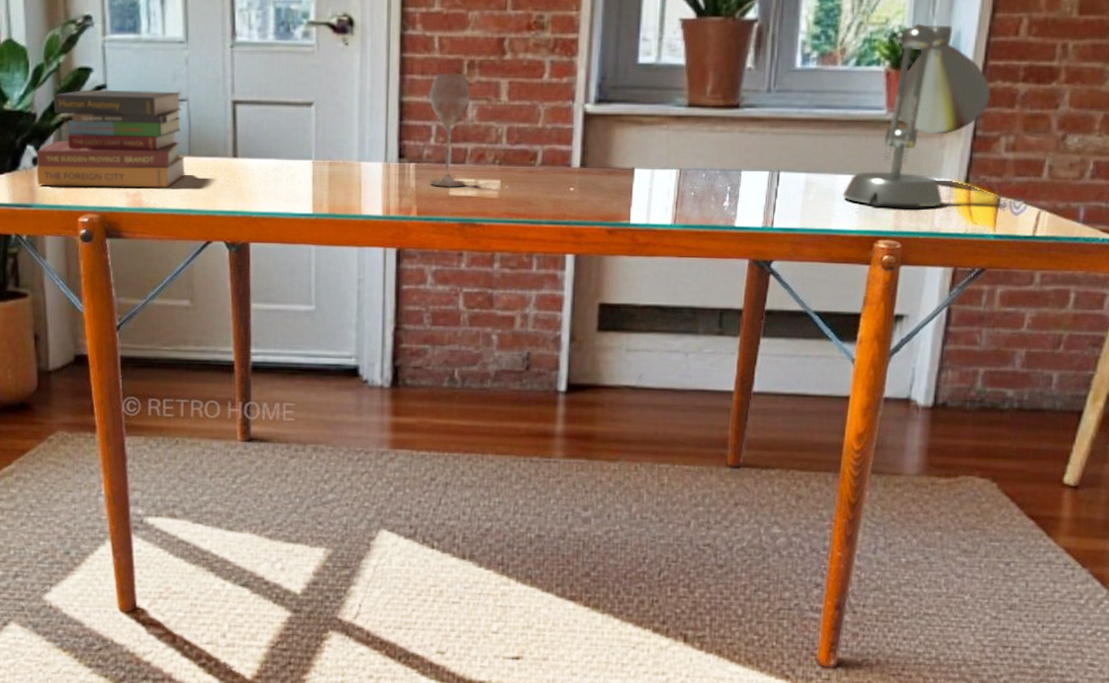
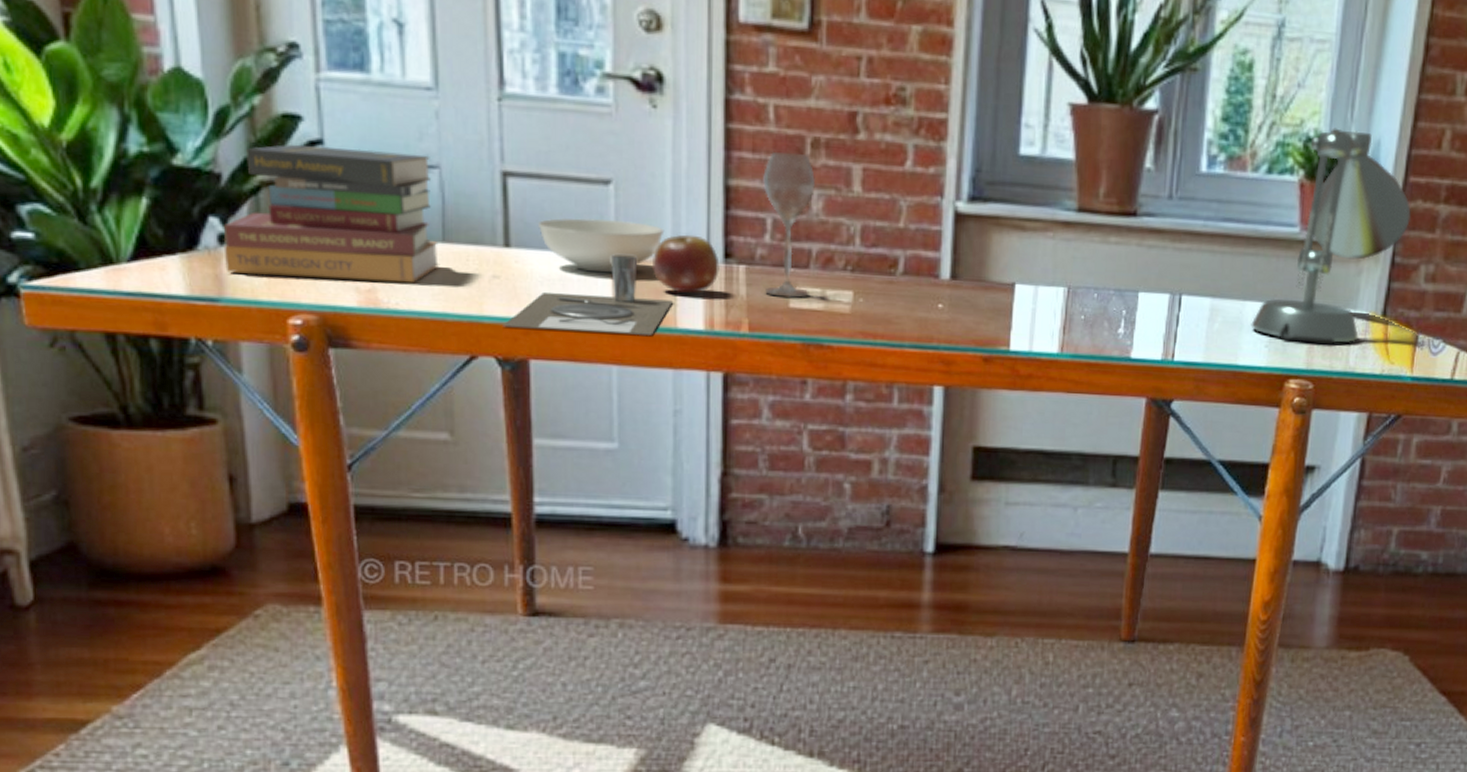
place setting: none [231,159,358,221] -> present [503,254,673,335]
bowl: none [257,132,353,174] -> present [537,218,665,273]
fruit: none [343,141,395,188] -> present [653,234,720,295]

